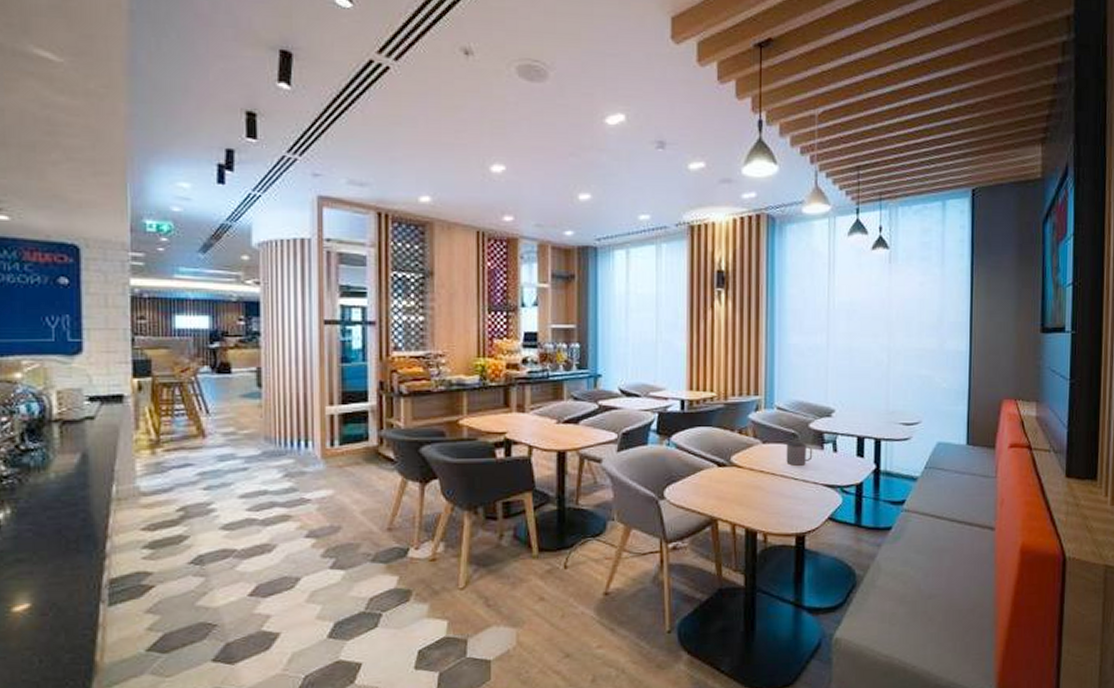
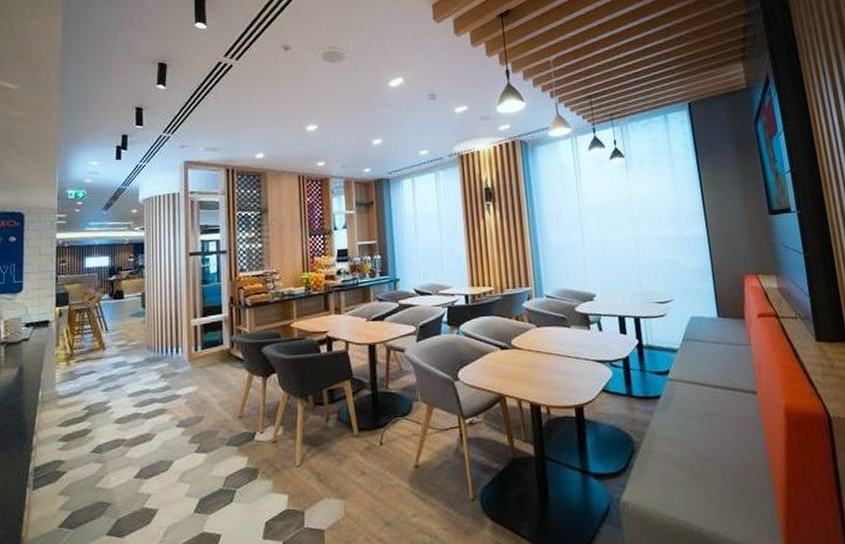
mug: present [786,441,813,466] -> none [557,323,582,345]

